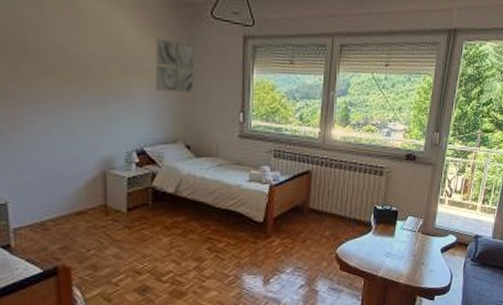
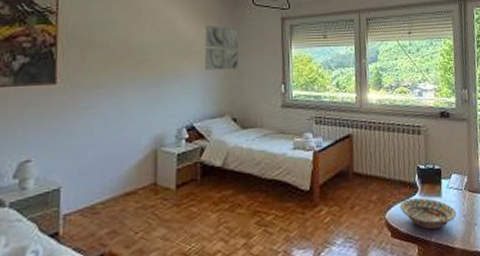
decorative bowl: none [351,236,407,266] -> present [399,197,457,230]

